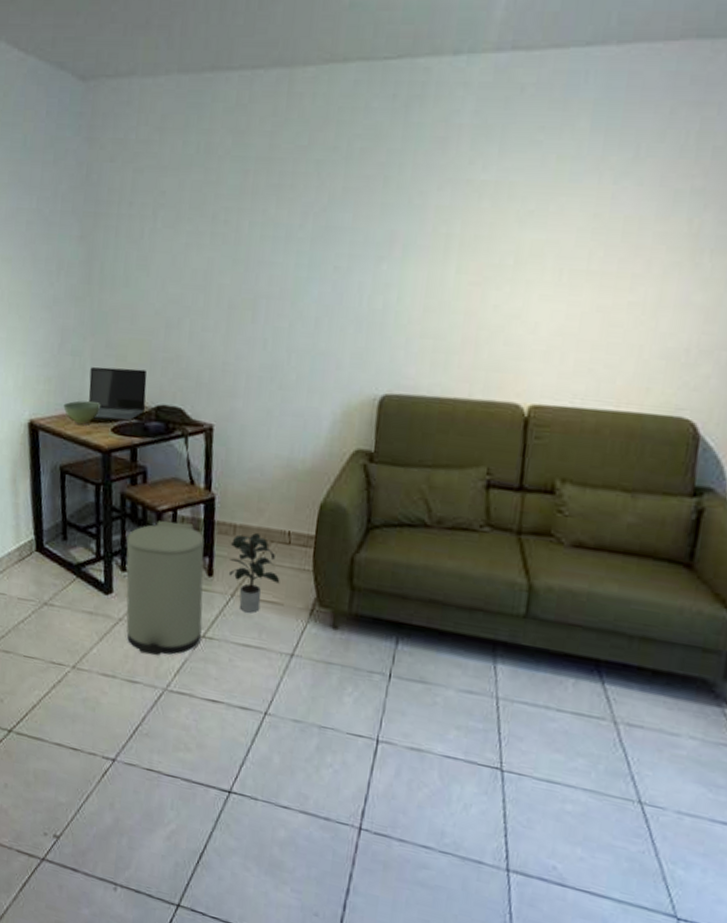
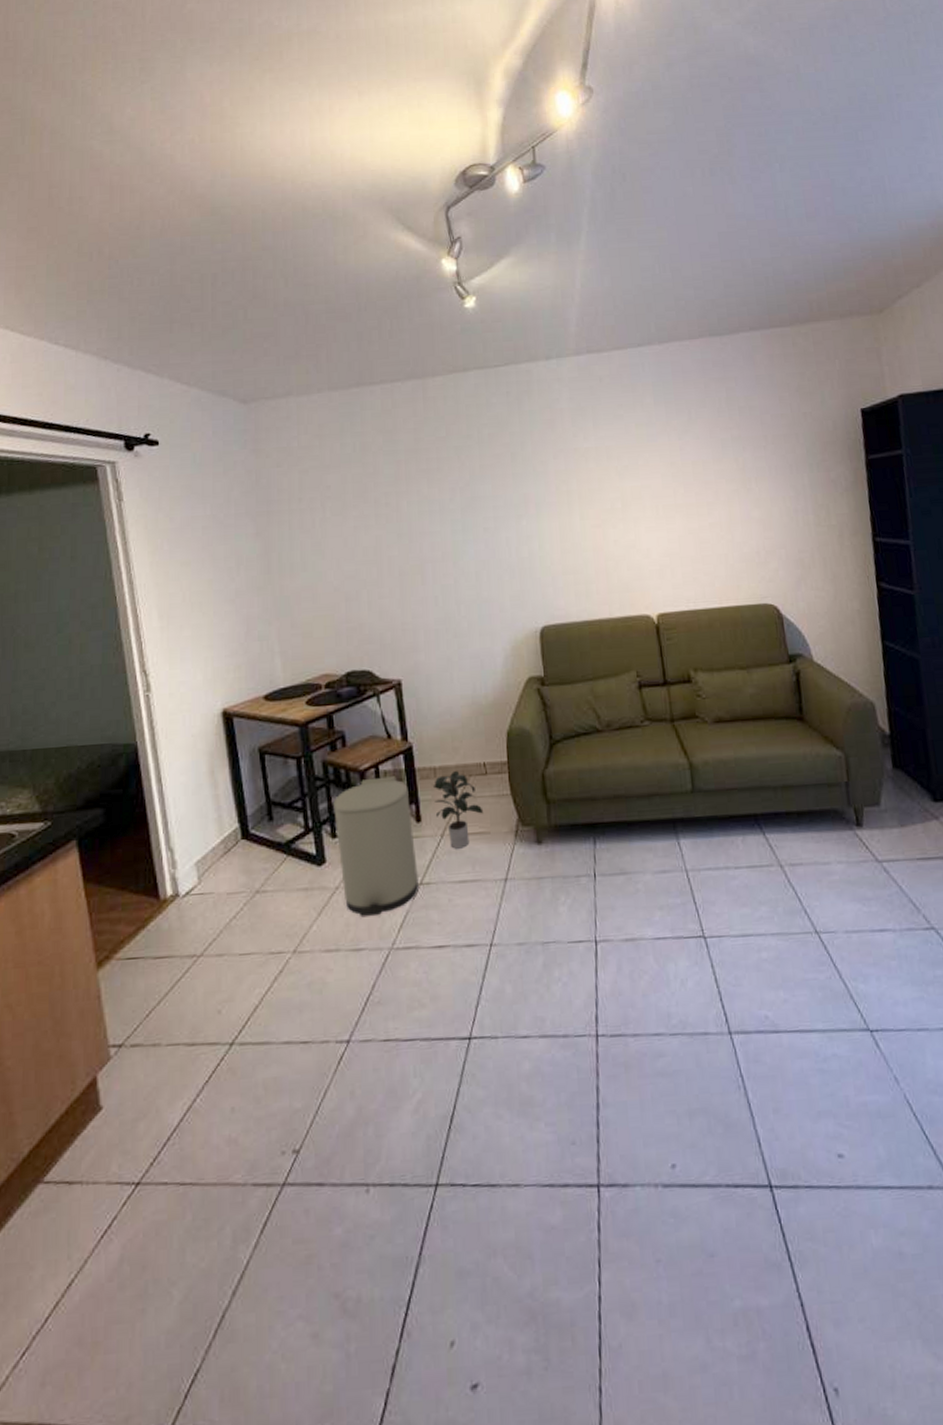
bowl: present [63,400,101,425] -> none [256,680,293,704]
laptop: present [88,367,147,422] -> none [279,642,336,696]

